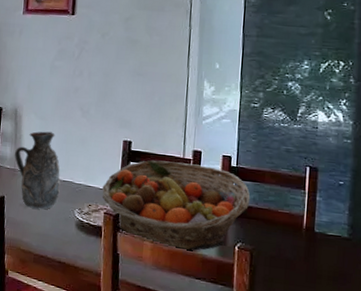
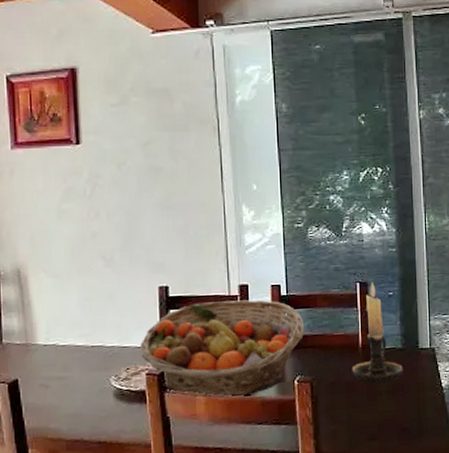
decorative vase: present [15,131,61,210] -> none [24,290,89,387]
candle holder: none [293,168,348,269] -> present [352,282,404,383]

